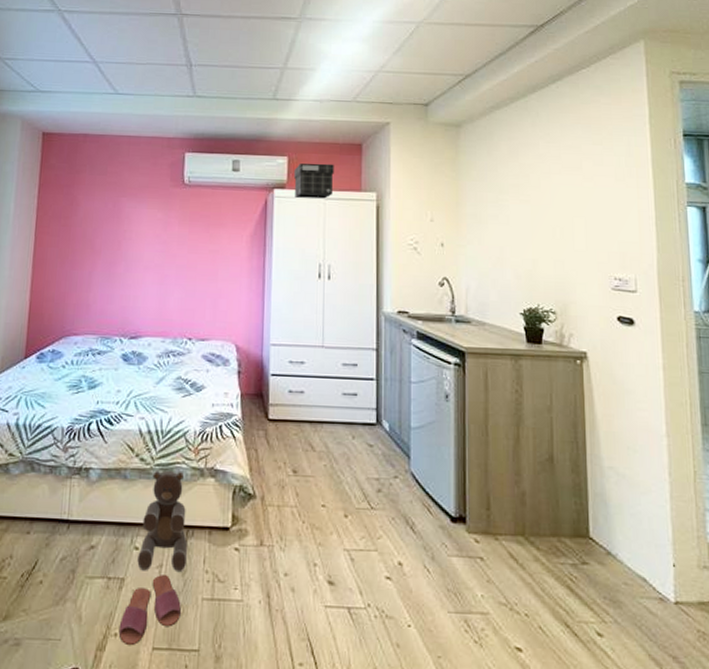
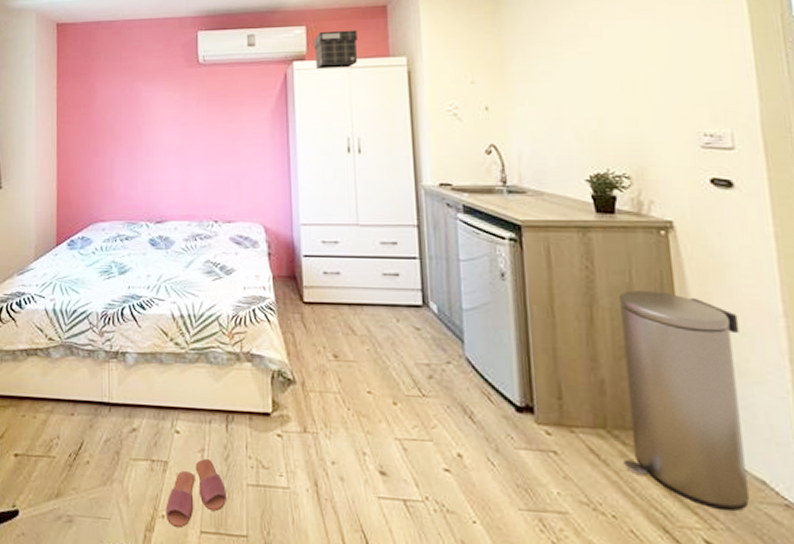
teddy bear: present [137,470,188,571] -> none [179,354,229,456]
pedal bin: none [537,412,633,605] -> present [619,290,749,511]

